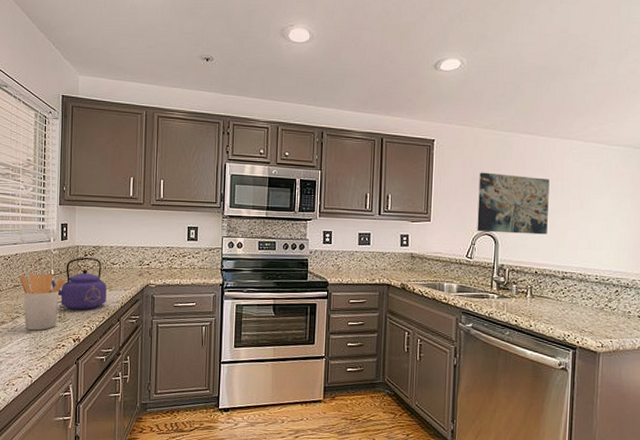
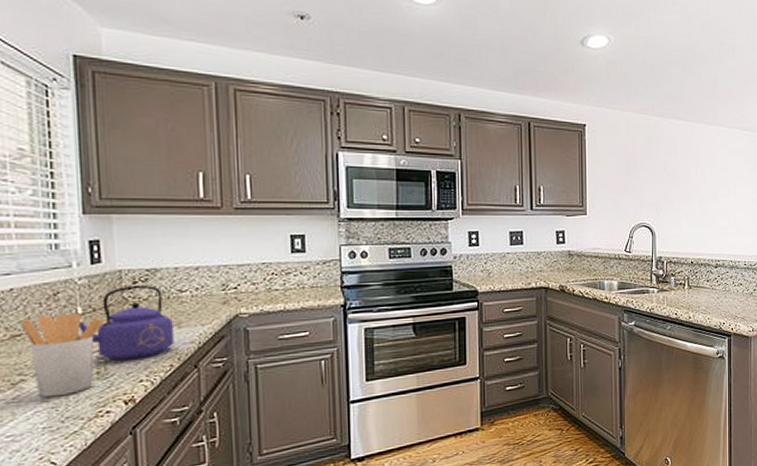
wall art: present [477,172,550,235] -> none [633,160,700,224]

